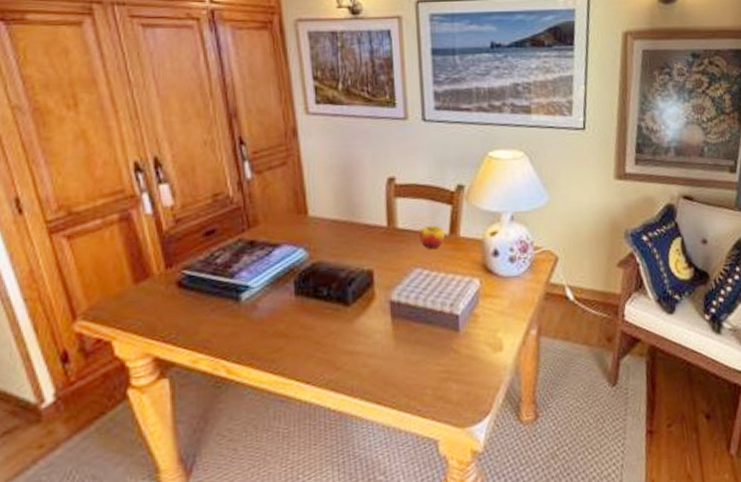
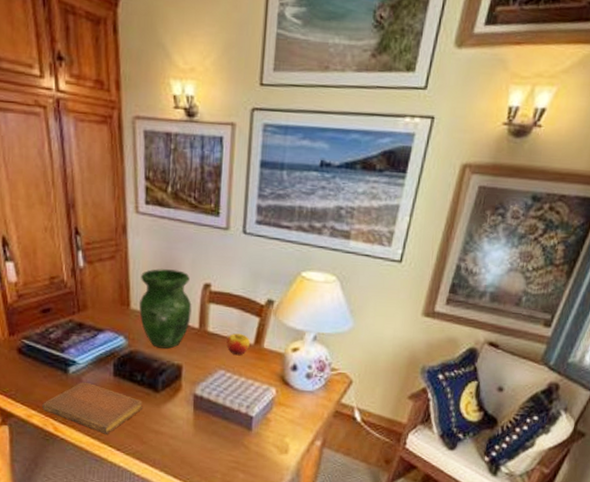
notebook: none [211,308,332,367] -> present [42,382,143,434]
vase: none [317,167,378,255] -> present [139,269,192,349]

